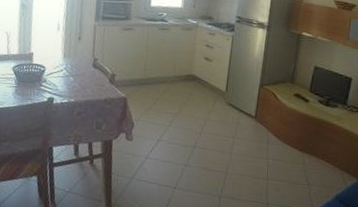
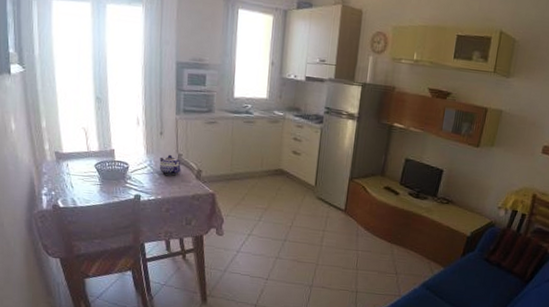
teapot: none [74,59,96,79] -> present [159,155,181,176]

